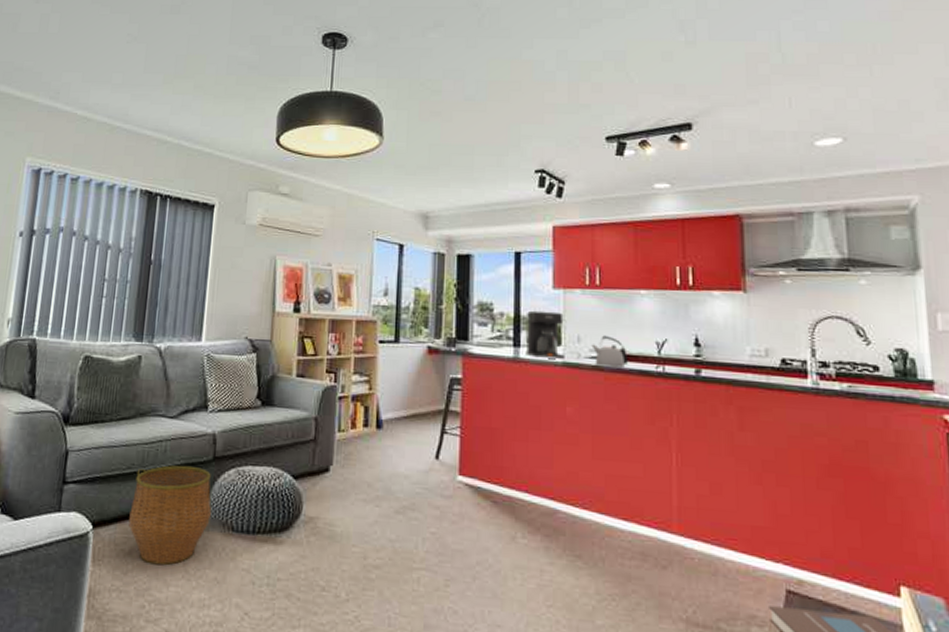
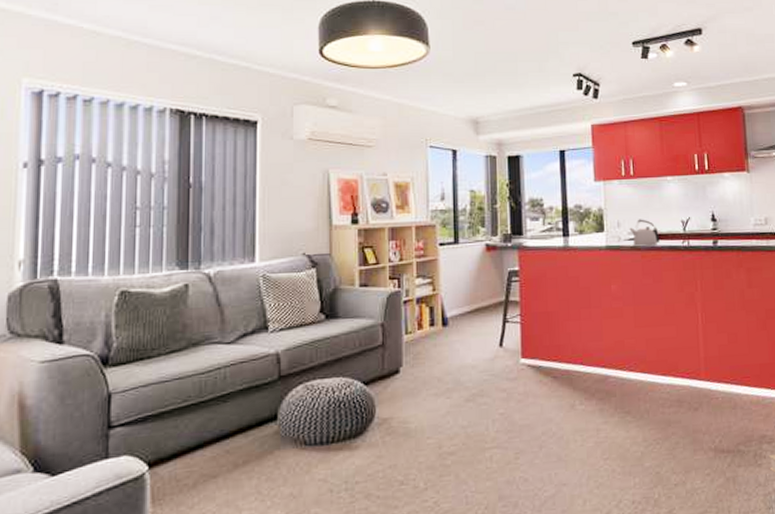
basket: present [128,465,211,566] -> none [190,388,280,493]
coffee maker: present [525,310,565,360] -> none [573,201,608,245]

